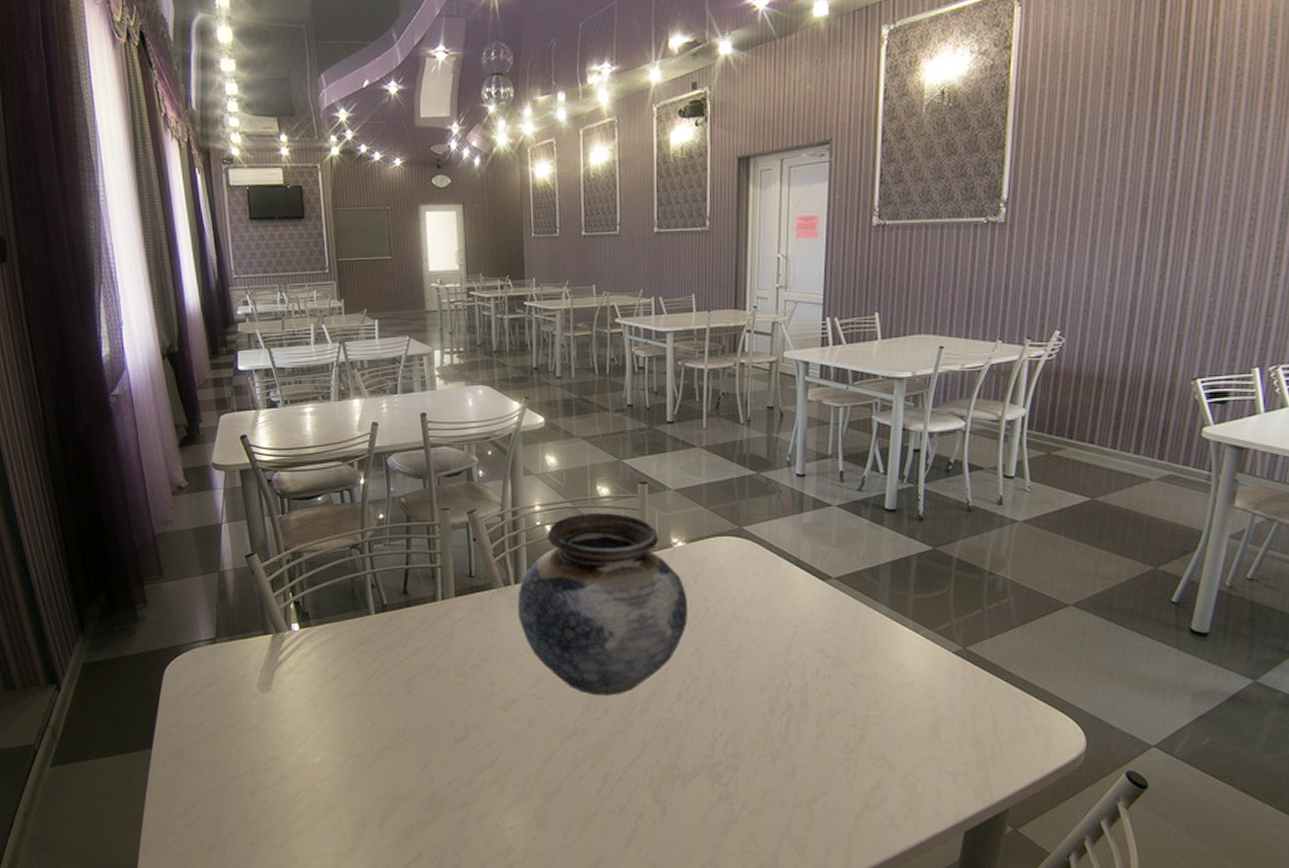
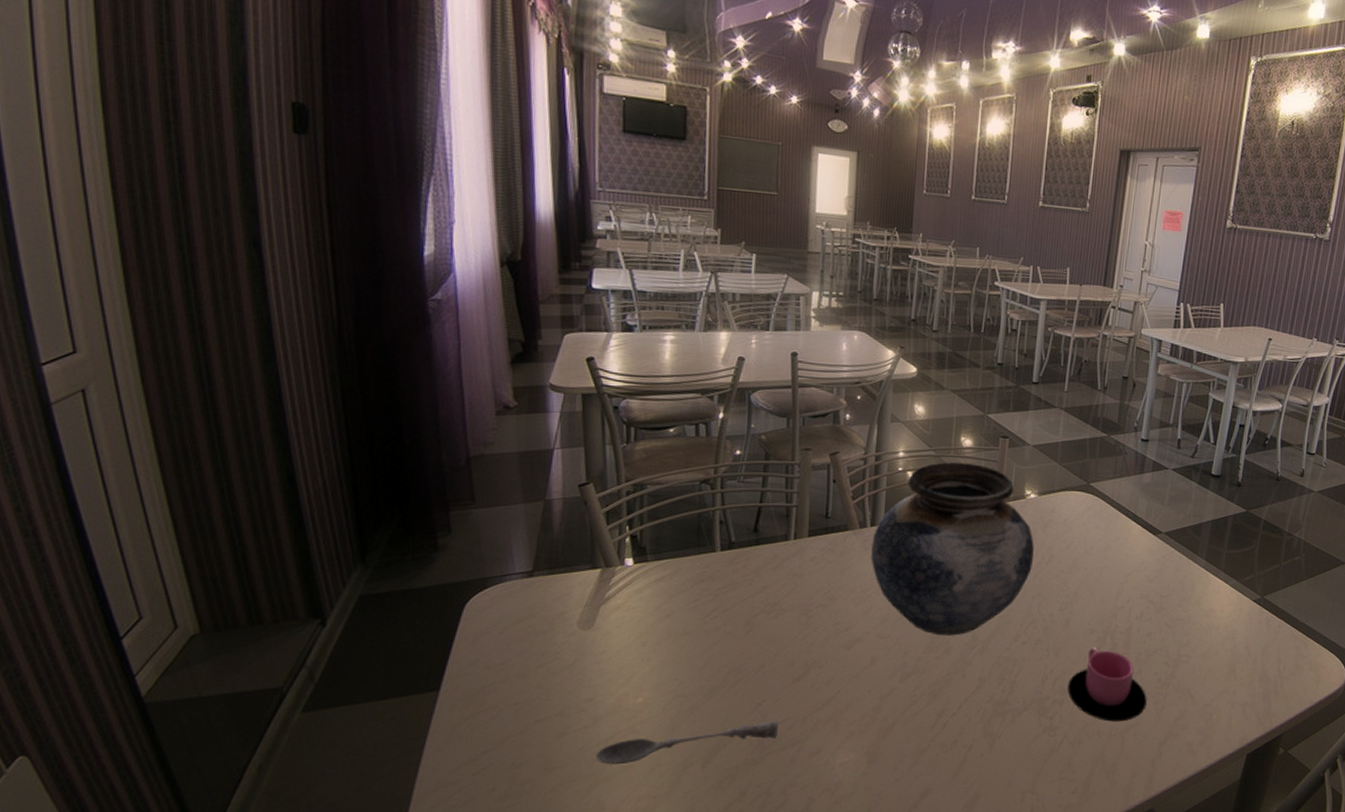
soupspoon: none [285,781,446,822] -> present [596,720,778,765]
cup: none [741,707,834,791] -> present [1067,647,1147,722]

